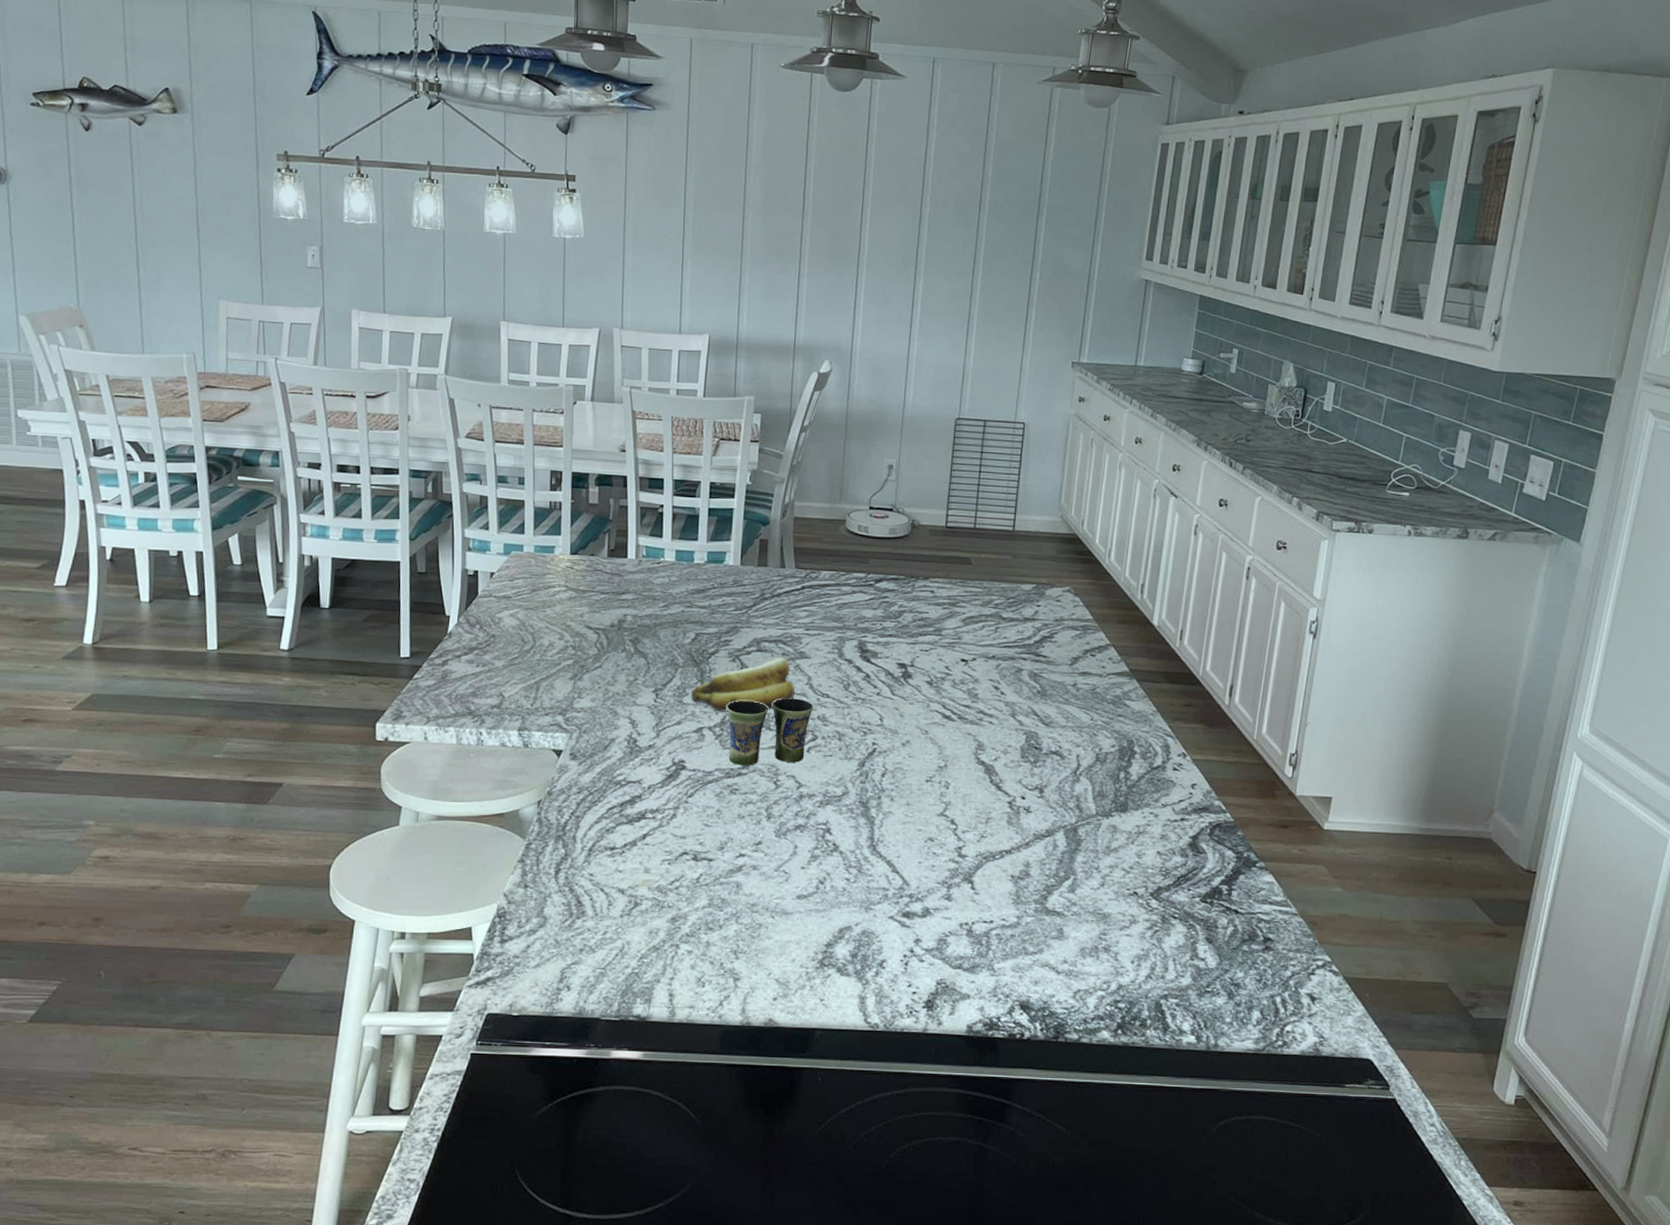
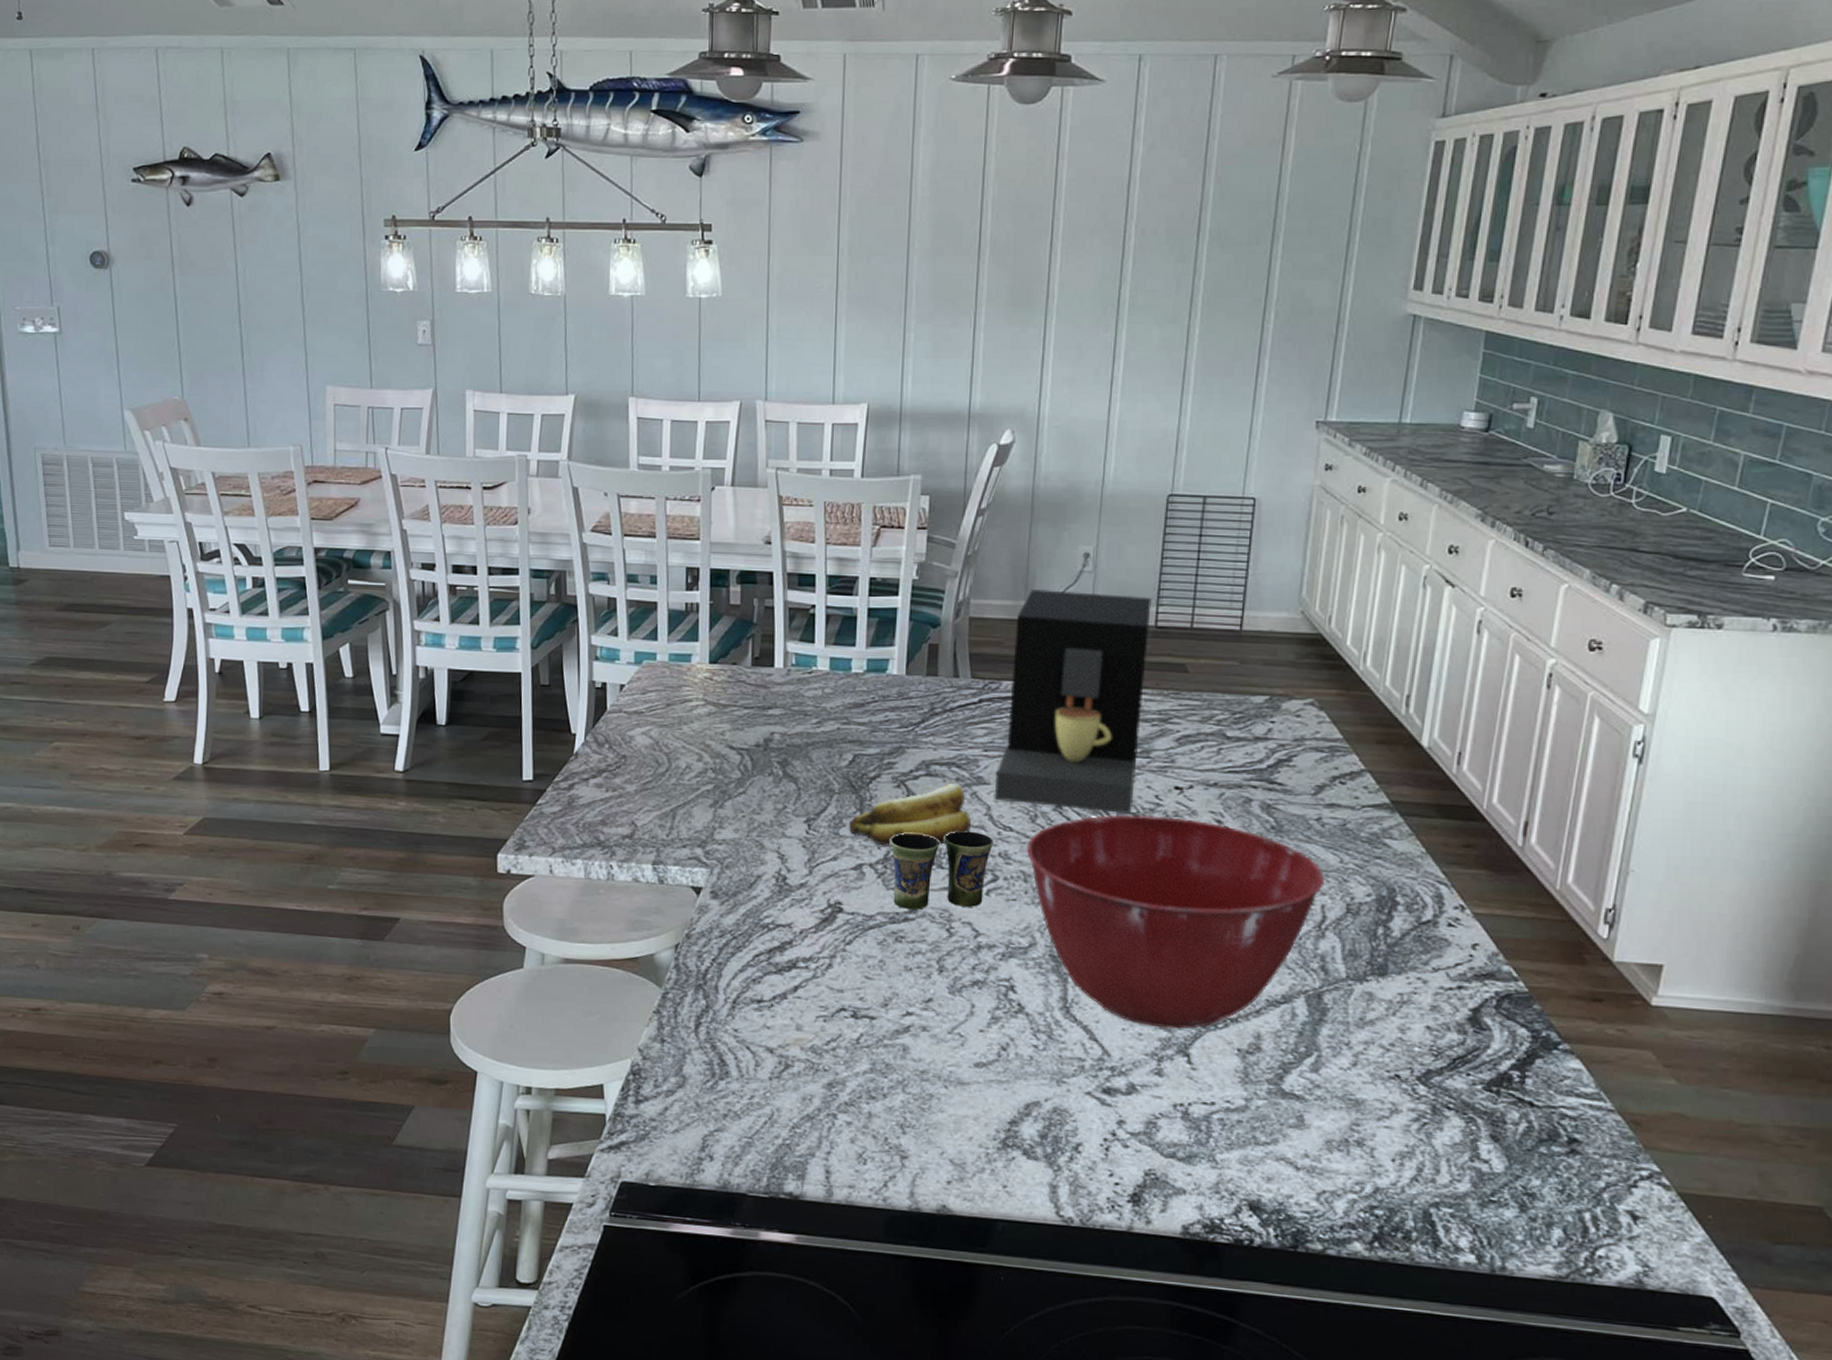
coffee maker: none [814,495,943,682] -> present [994,590,1152,814]
mixing bowl: none [841,683,1079,861] -> present [1027,815,1324,1029]

